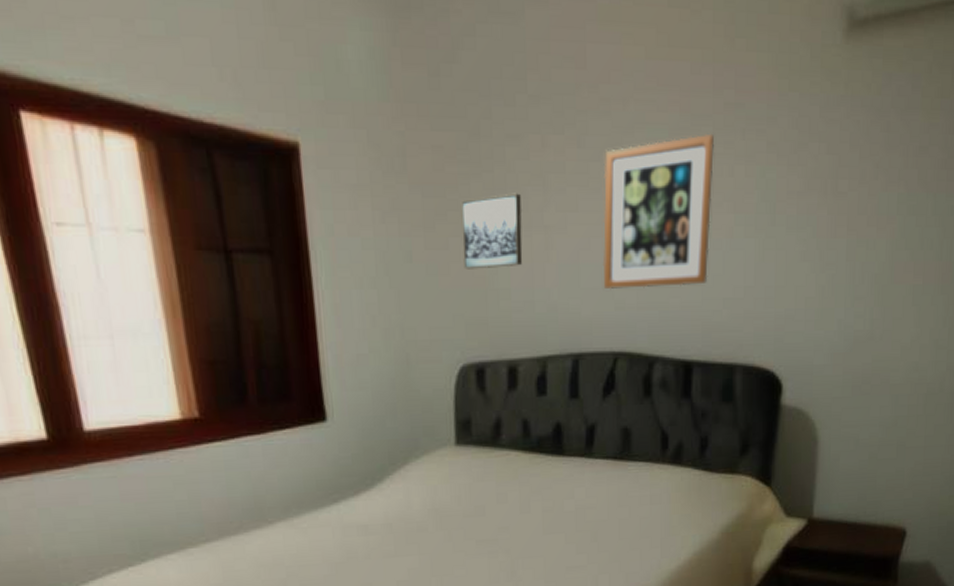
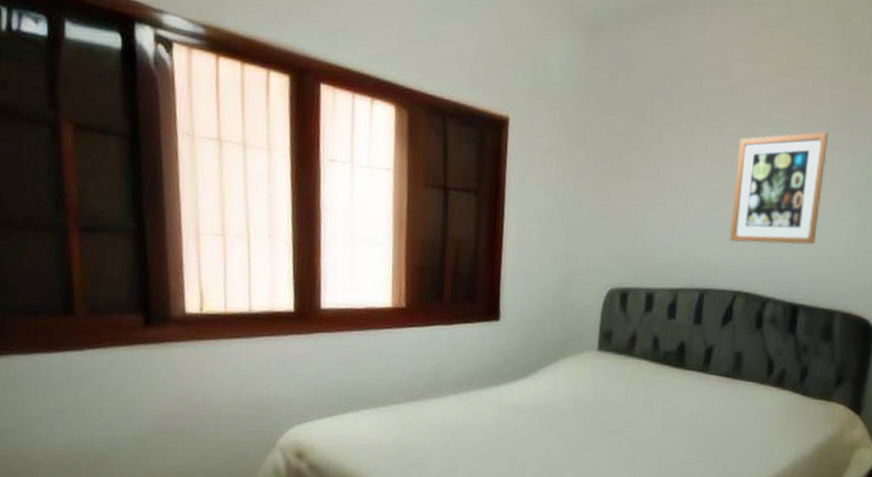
wall art: present [460,193,523,270] -> none [620,163,670,218]

